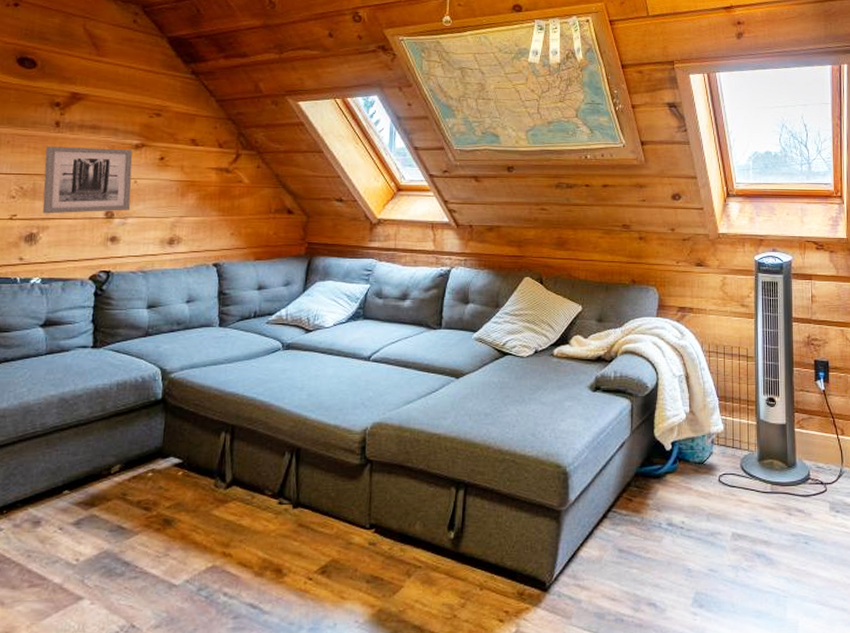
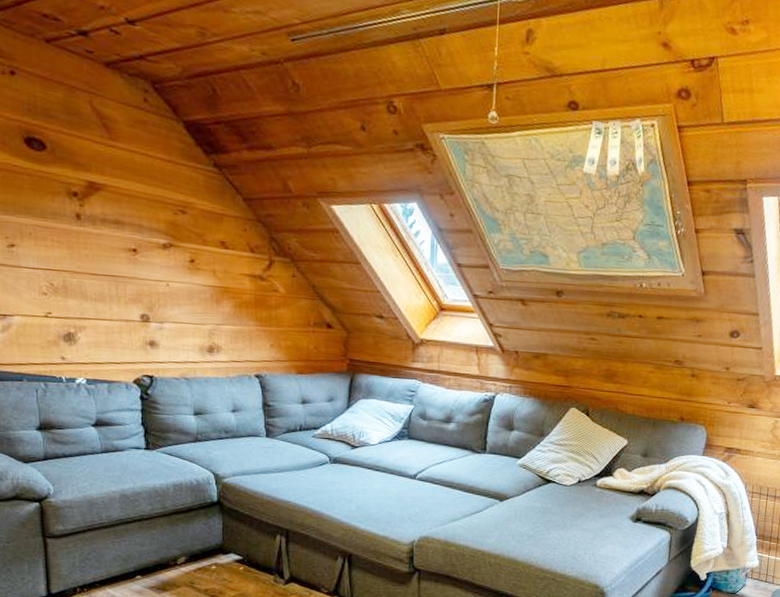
wall art: present [42,146,133,214] -> none [70,240,165,315]

